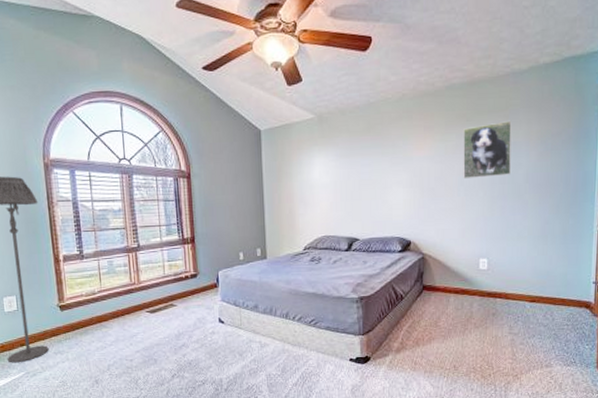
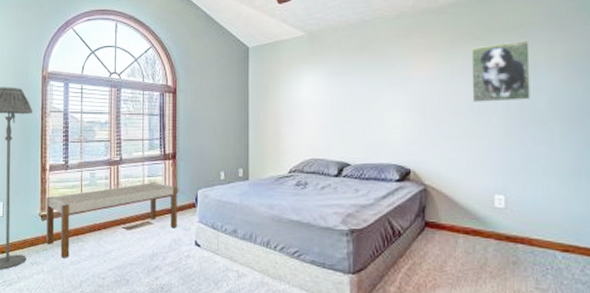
bench: none [63,265,200,345] -> present [46,181,177,258]

